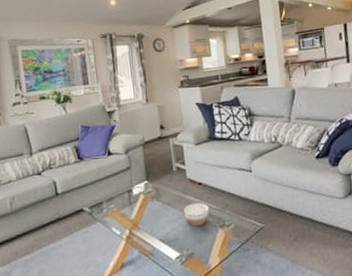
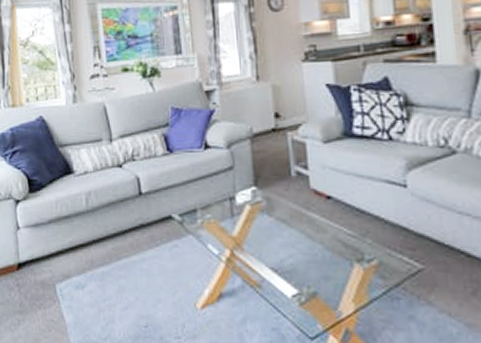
bowl: present [183,202,209,226] -> none [304,224,341,256]

